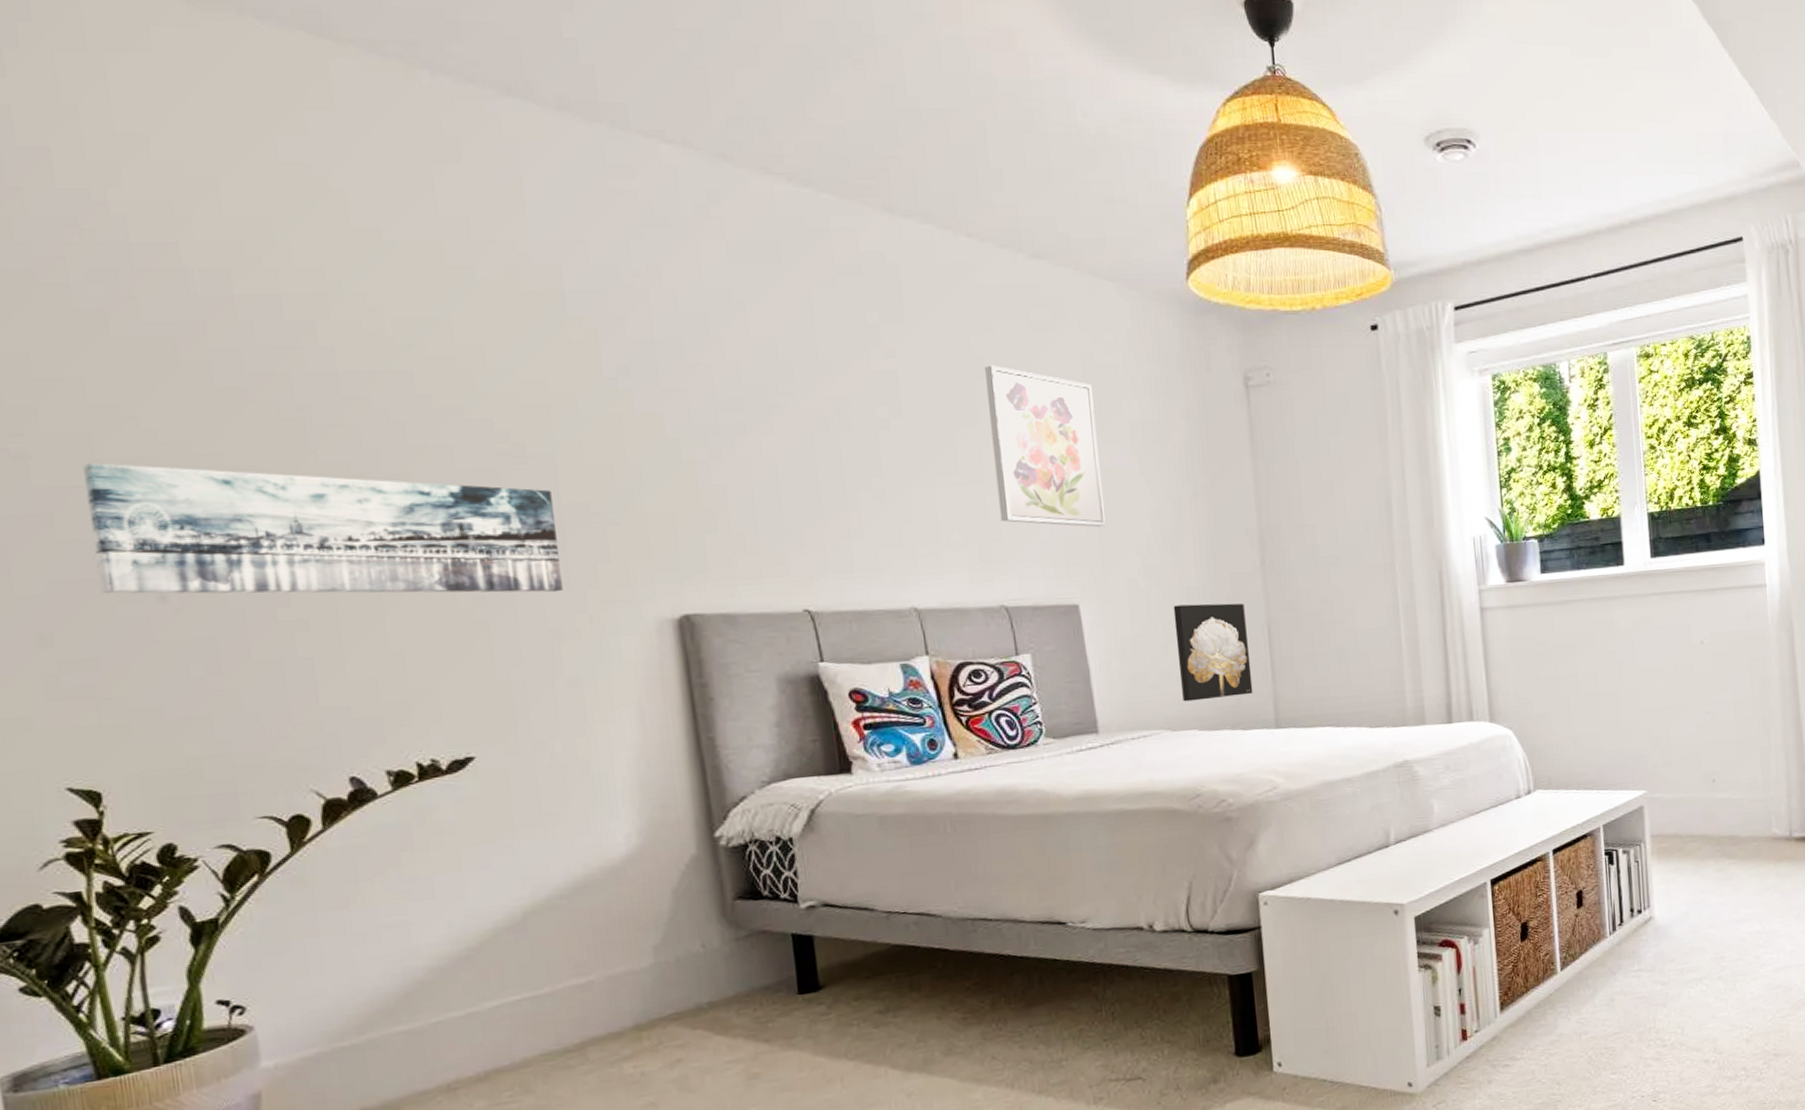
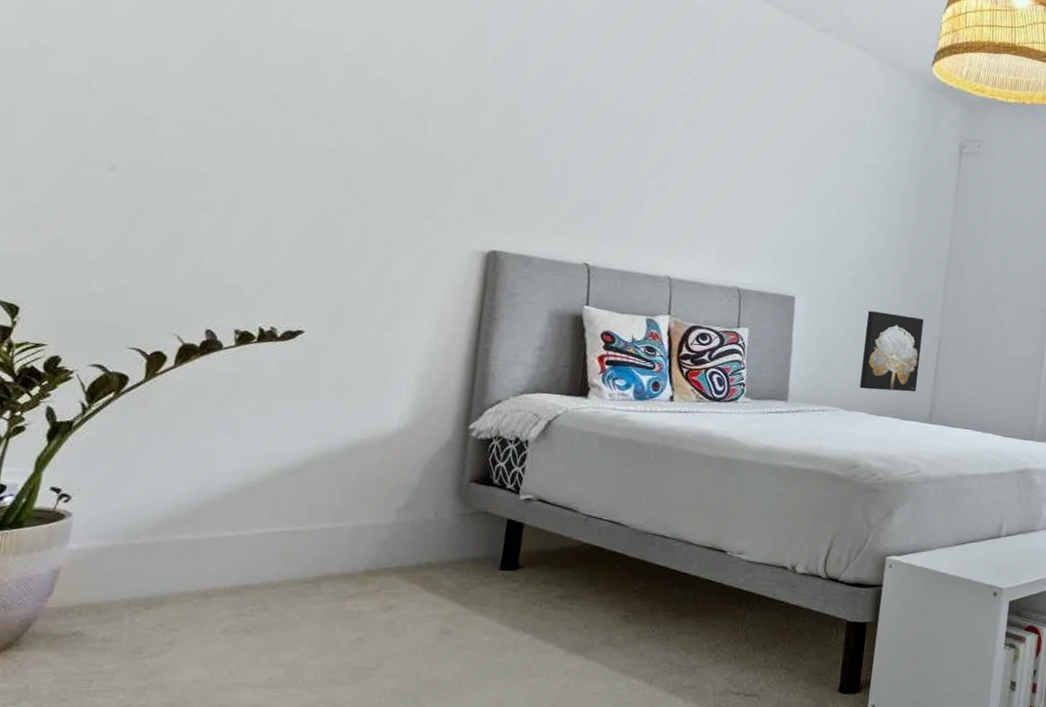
wall art: present [83,463,563,594] -> none [70,61,419,216]
wall art: present [985,365,1106,528] -> none [750,103,843,240]

